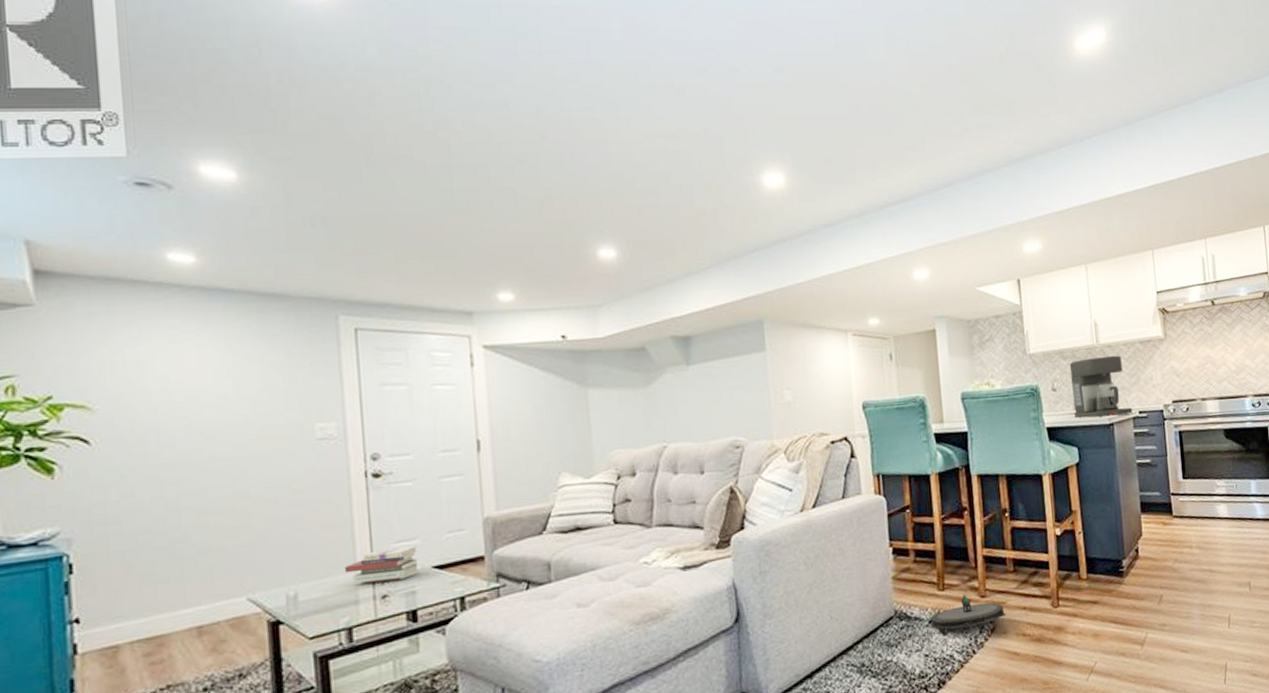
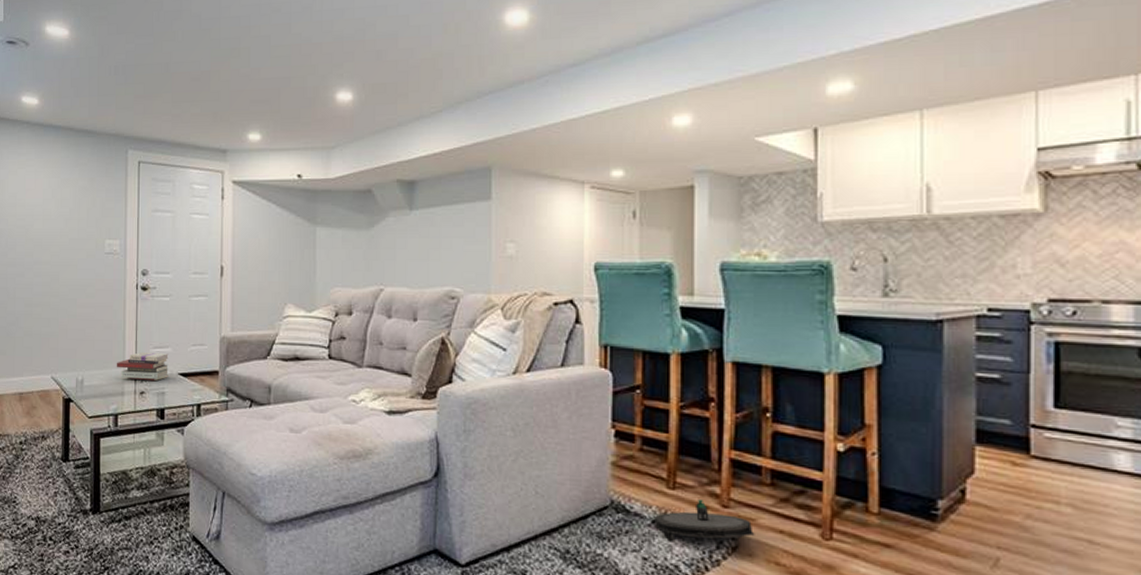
coffee maker: present [1069,355,1133,419] -> none [881,231,977,311]

